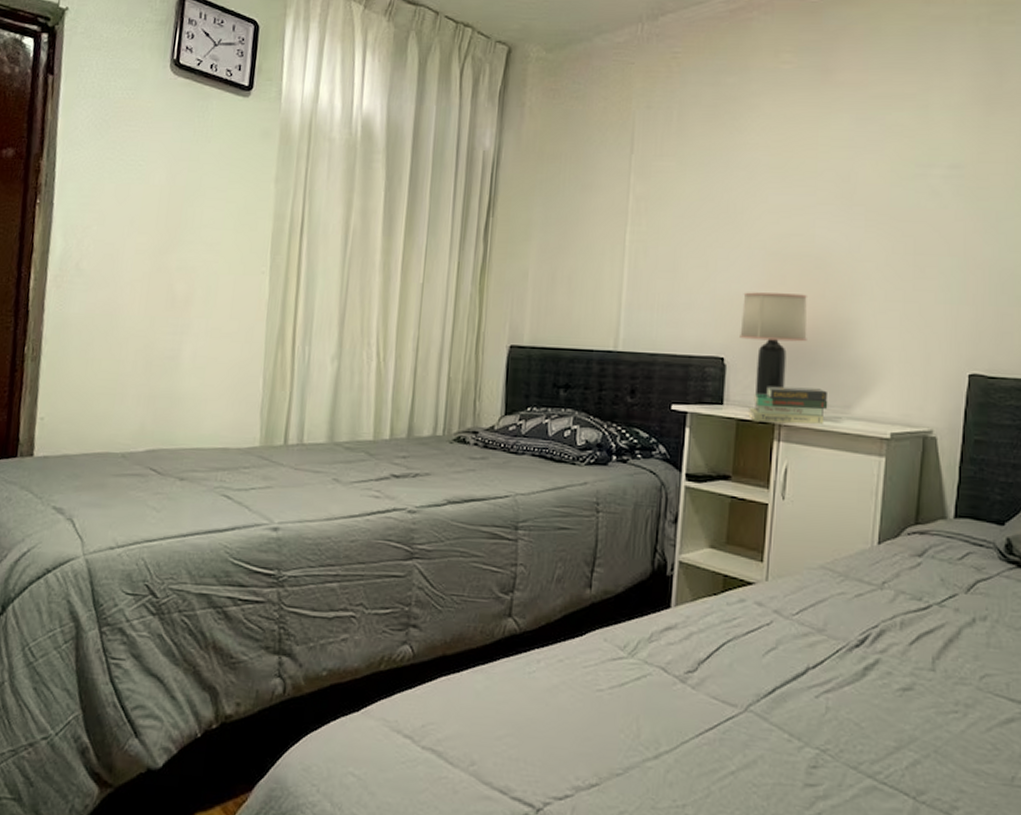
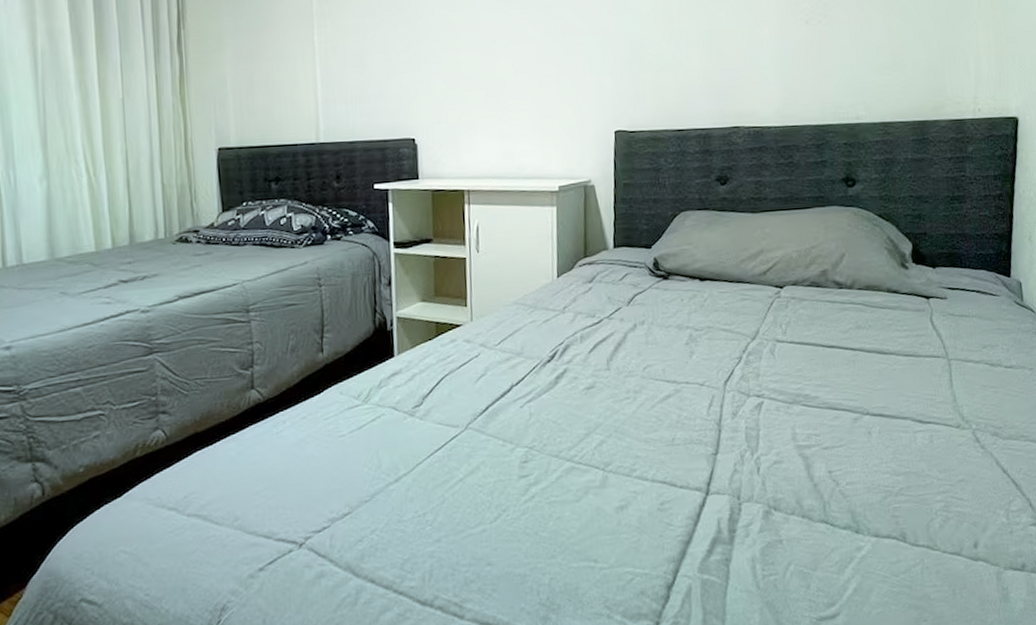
table lamp: present [740,292,807,410] -> none [425,77,483,180]
books: present [748,386,828,424] -> none [441,156,507,191]

